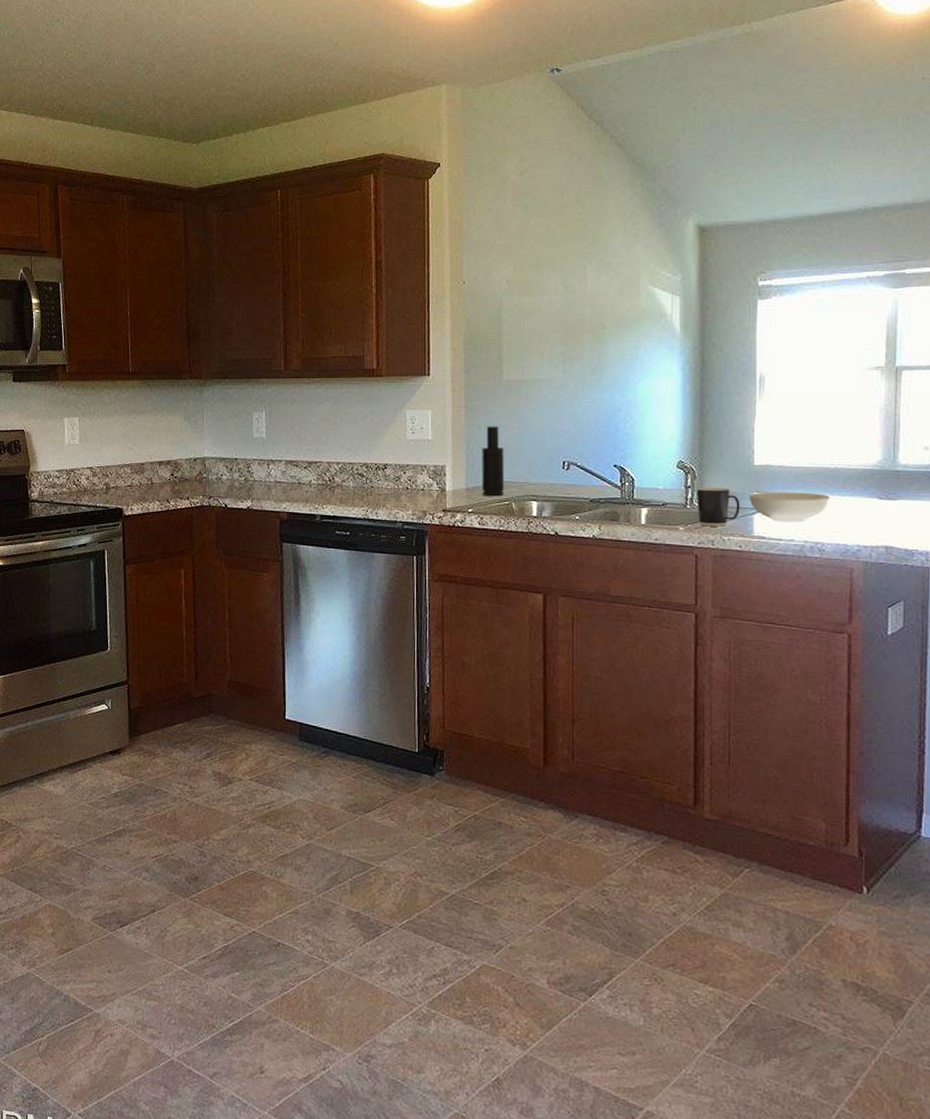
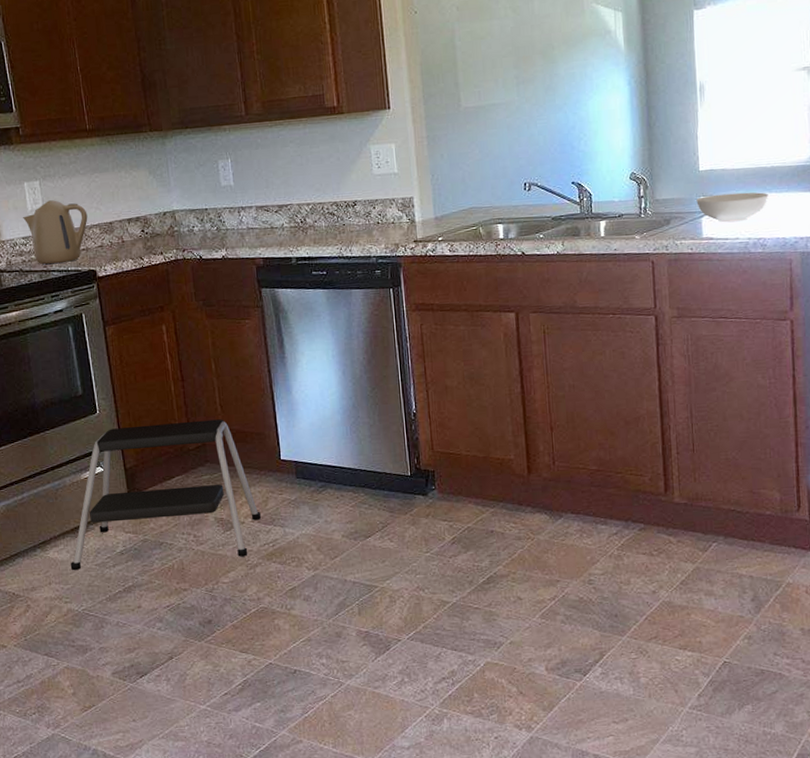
kettle: none [60,437,121,499] -> present [23,200,88,265]
step stool: none [64,667,260,815] -> present [70,419,262,571]
soap dispenser: present [481,426,505,496] -> none [446,154,472,223]
mug: present [696,487,740,527] -> none [649,194,689,233]

